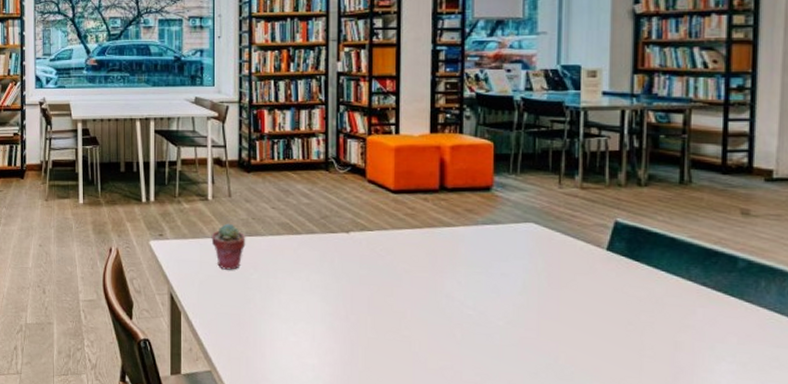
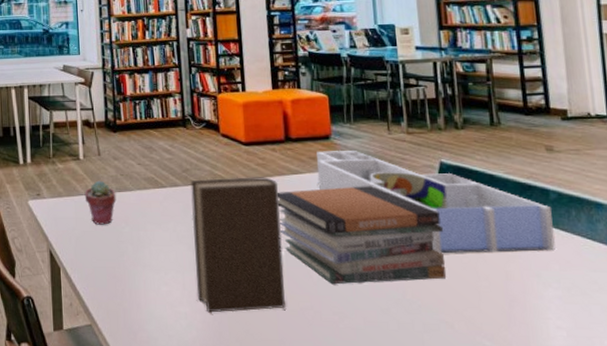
book: none [327,227,427,367] -> present [190,177,285,313]
book stack: none [424,243,610,346] -> present [276,186,446,285]
desk organizer: none [472,203,737,323] -> present [316,151,555,254]

